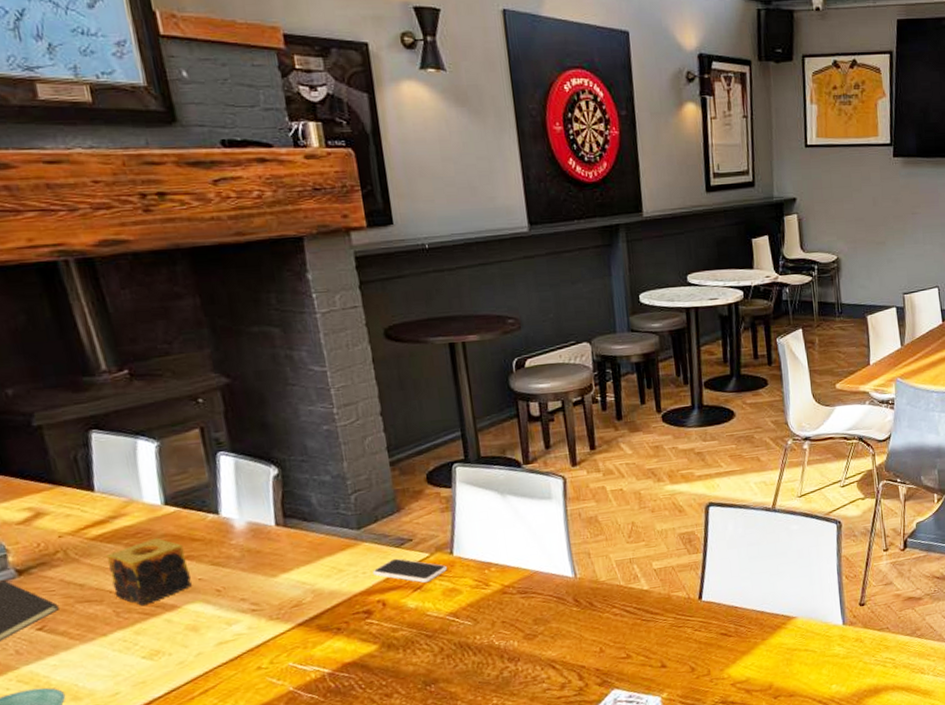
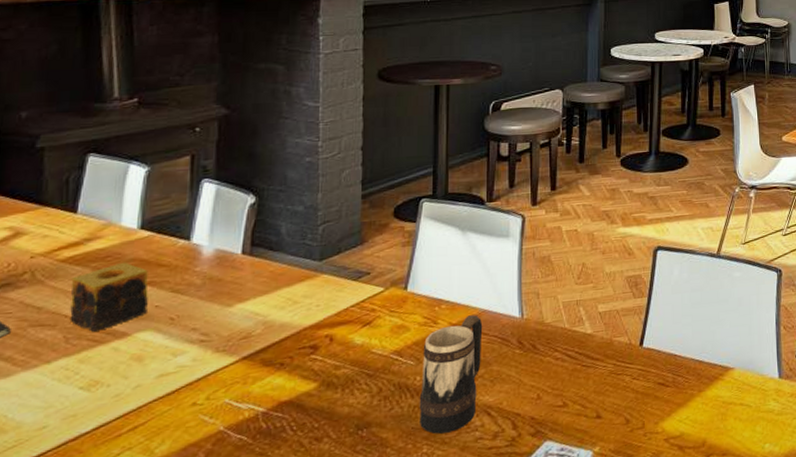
smartphone: present [373,558,447,583] -> none [326,292,399,318]
beer mug: none [478,576,540,687] -> present [419,315,483,434]

